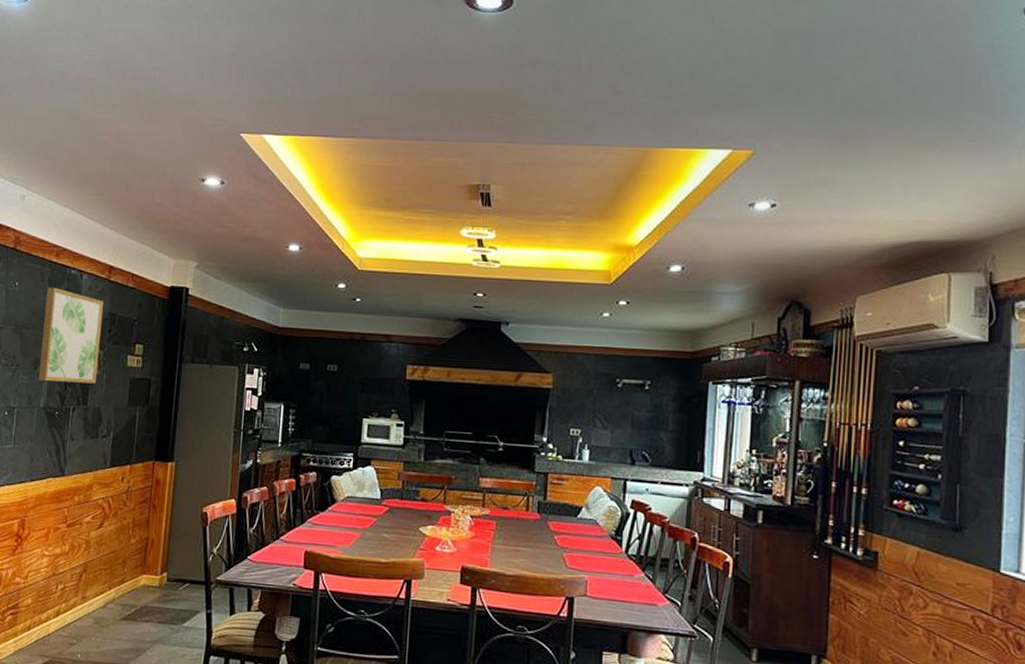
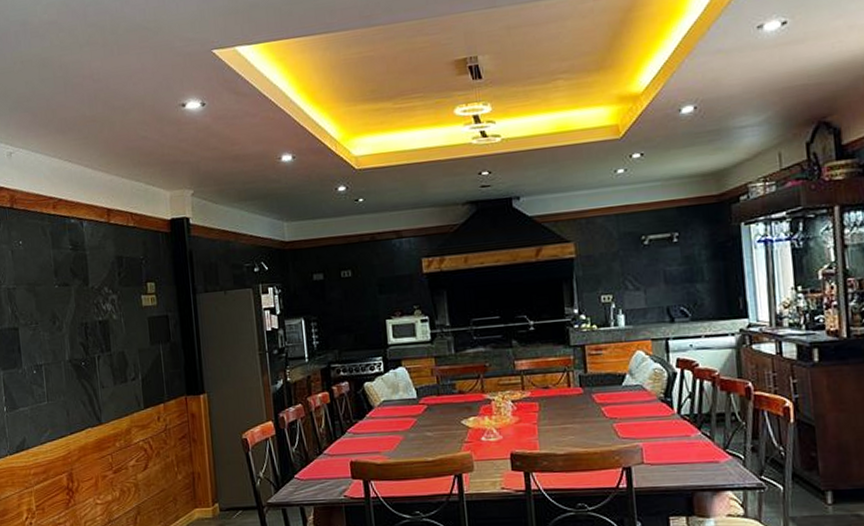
wall art: present [38,287,104,384] -> none [51,239,115,334]

